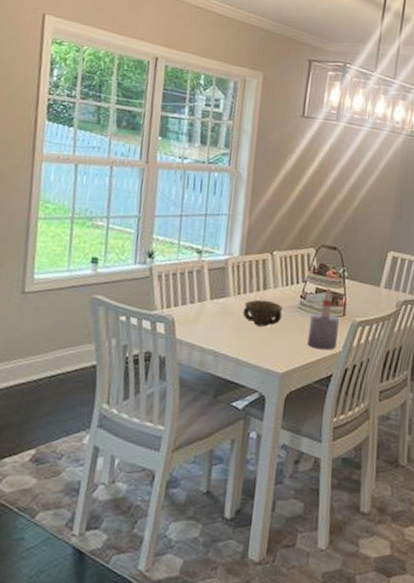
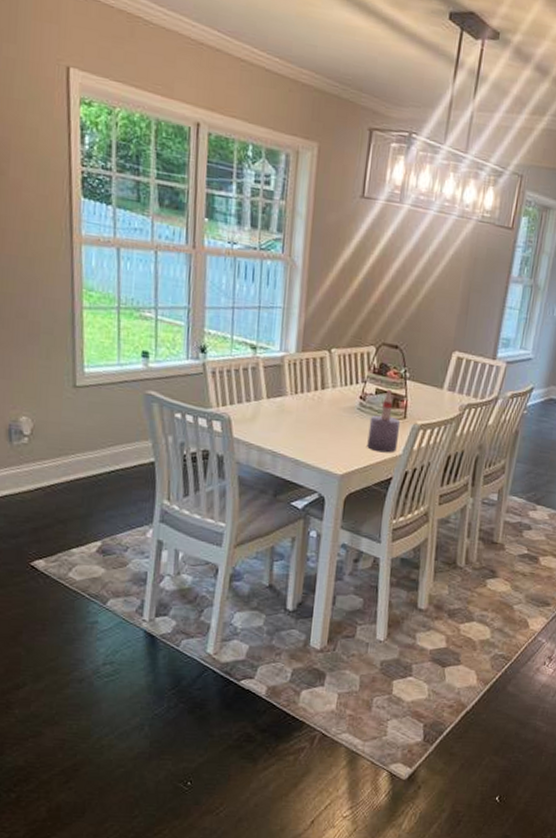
bowl: present [242,299,283,327] -> none [300,399,342,428]

